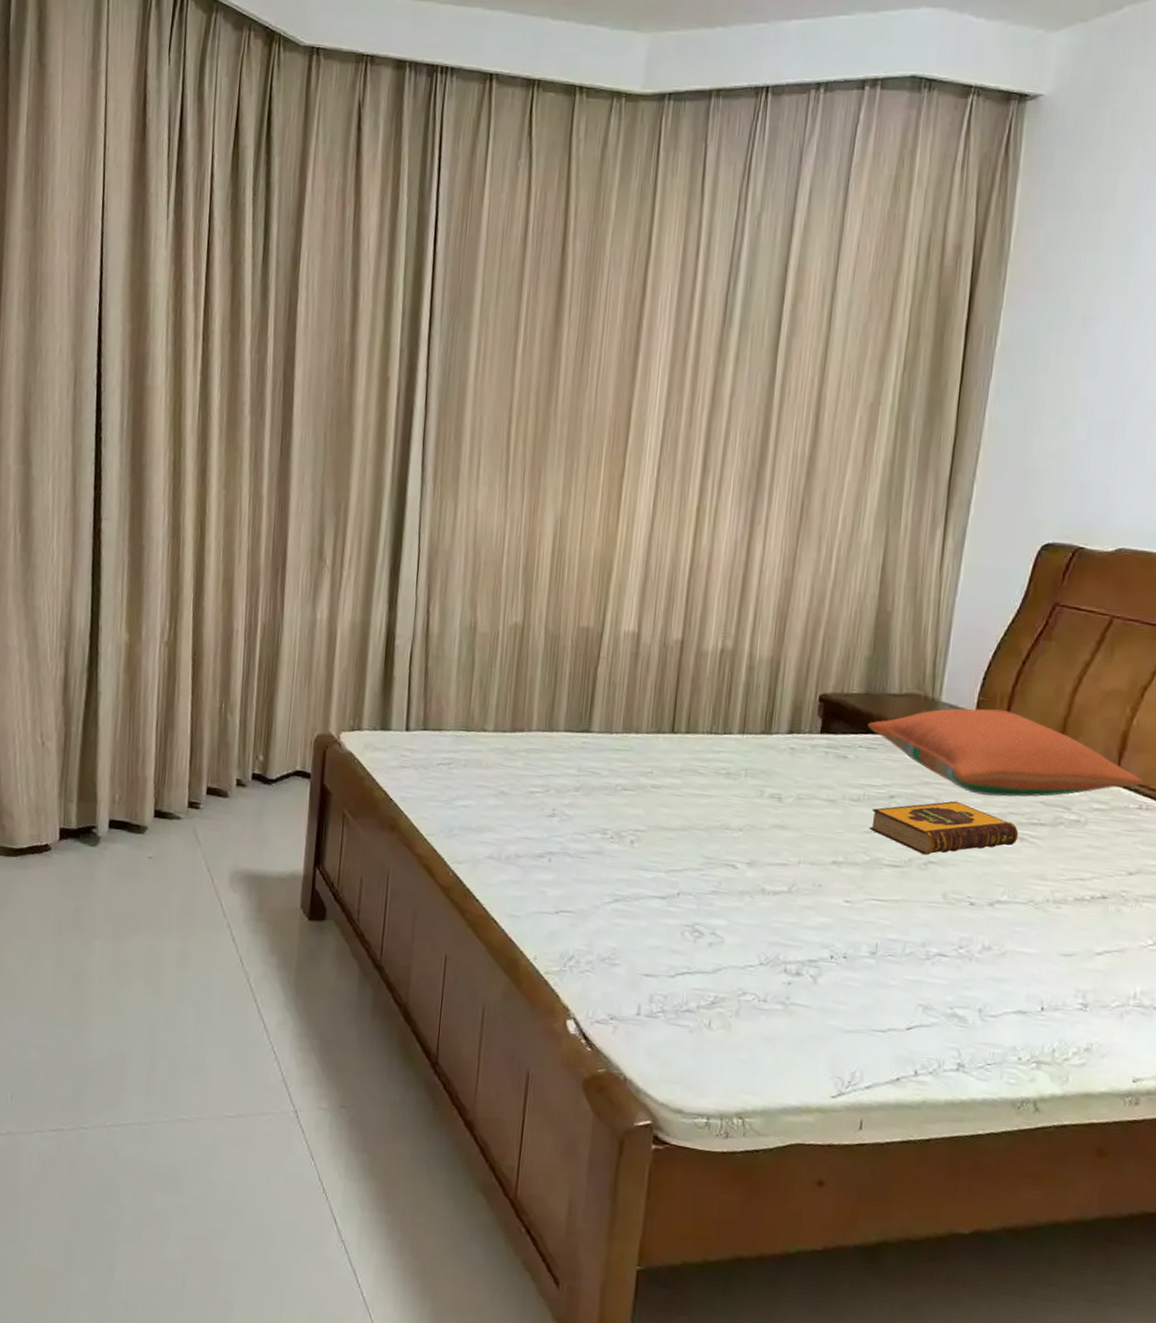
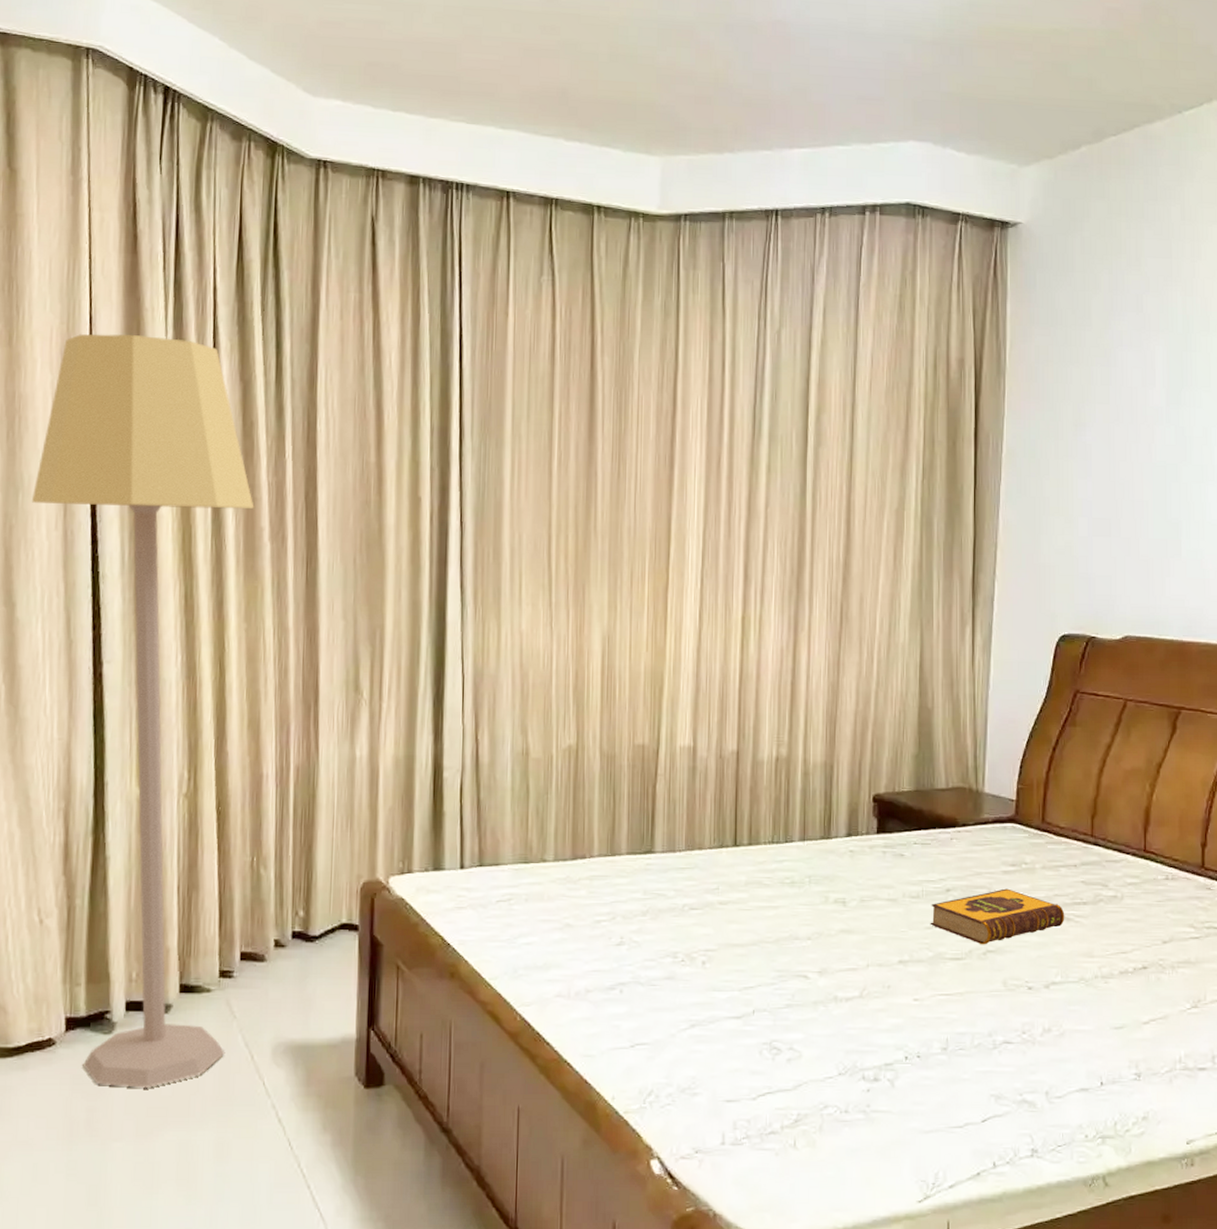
lamp: none [48,218,238,897] -> present [32,334,254,1088]
pillow: present [867,708,1144,797] -> none [920,796,1167,880]

